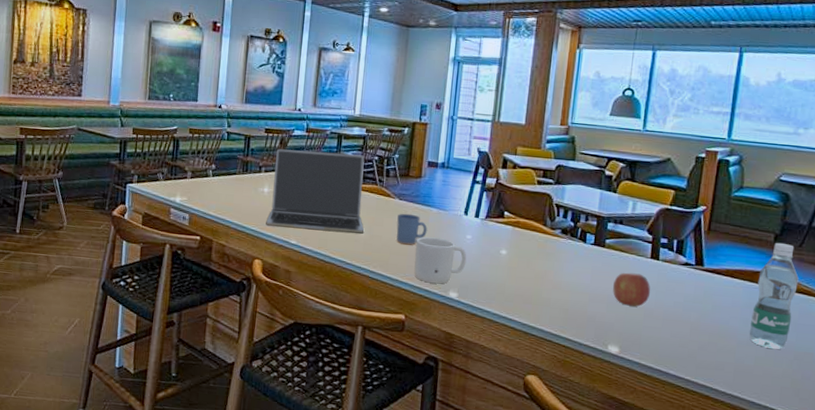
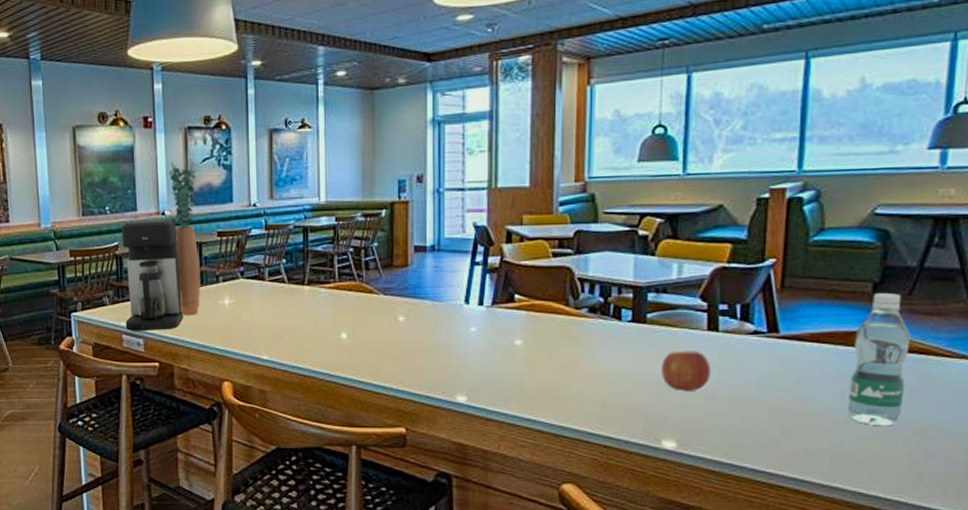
coffee maker: none [174,110,230,209] -> present [122,218,184,331]
vase: none [225,63,253,199] -> present [168,162,201,316]
laptop: present [266,149,365,235] -> none [231,248,347,343]
mug: present [396,213,427,245] -> none [384,310,422,347]
mug: present [414,236,467,284] -> none [409,334,473,388]

